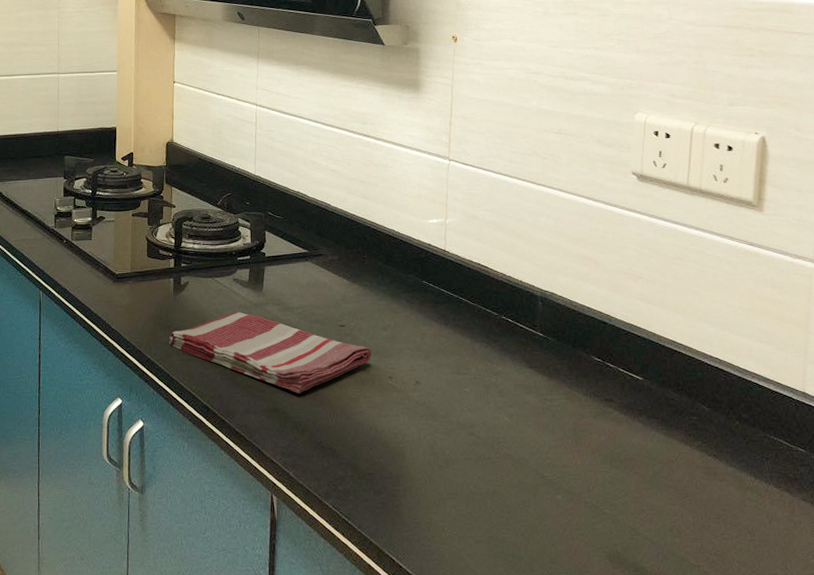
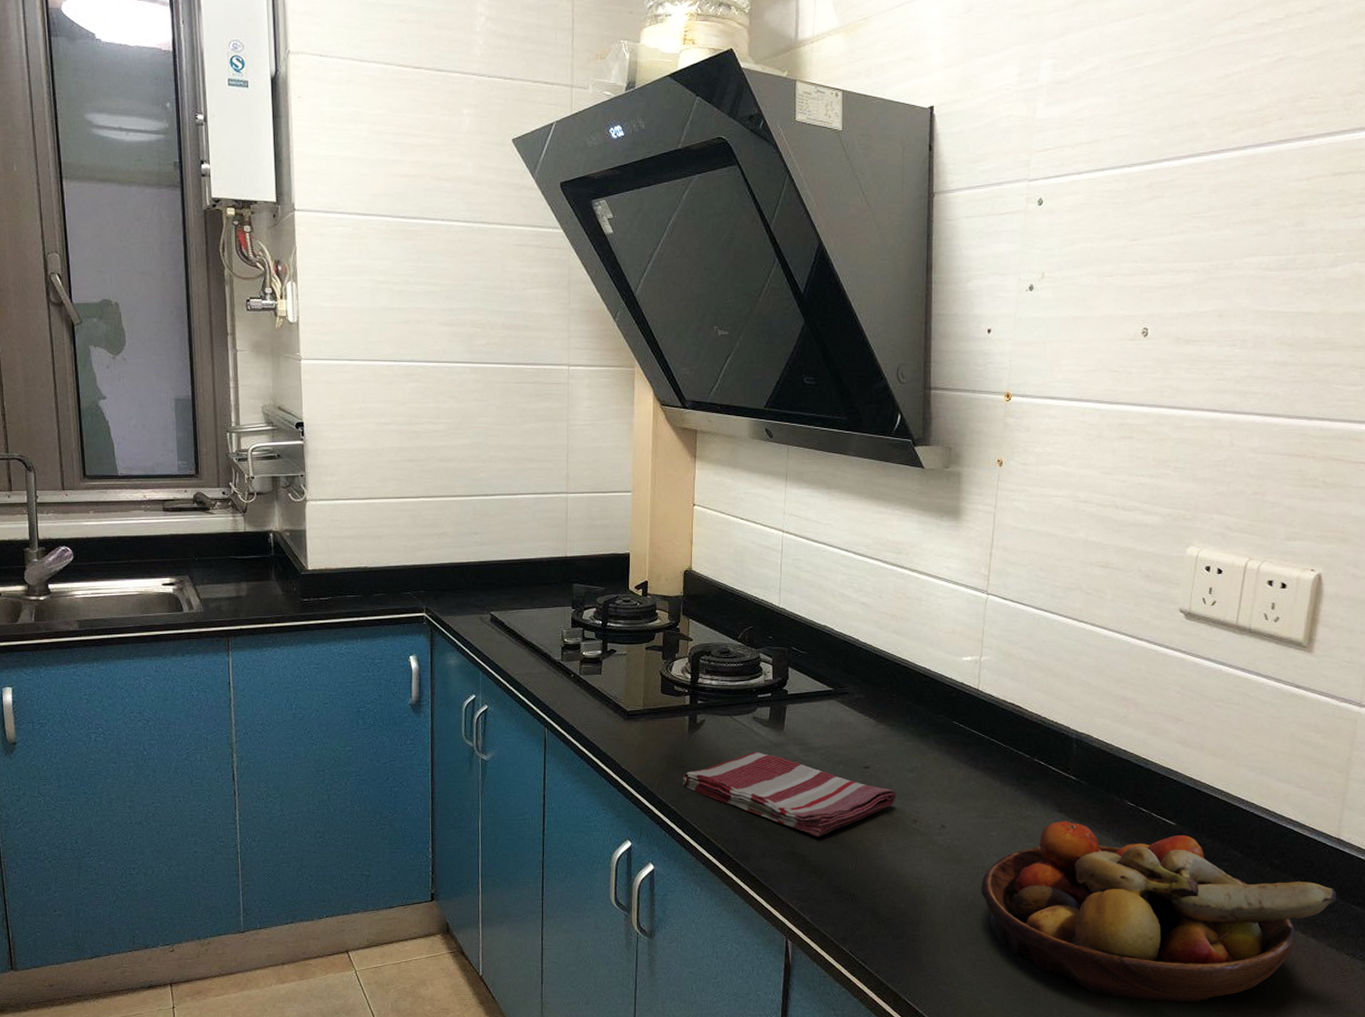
fruit bowl: none [457,376,807,559] -> present [981,821,1336,1004]

